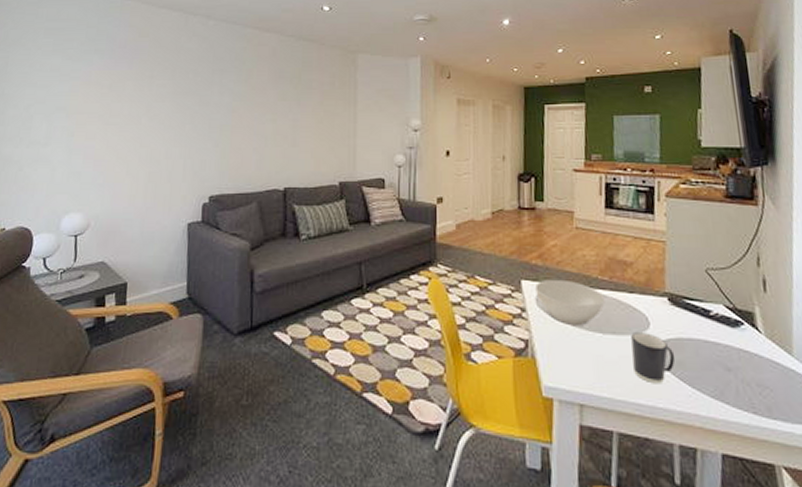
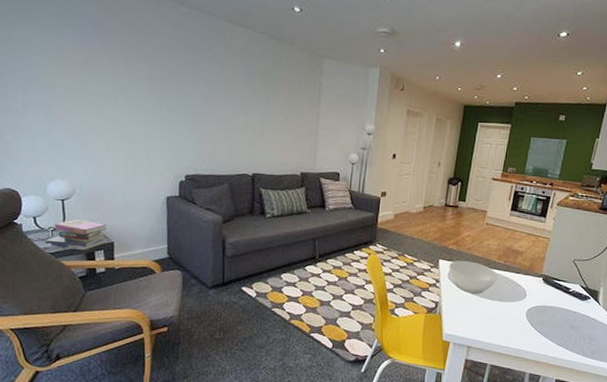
books: none [51,257,121,294] -> present [44,219,107,250]
mug: present [631,333,676,383] -> none [509,301,539,334]

